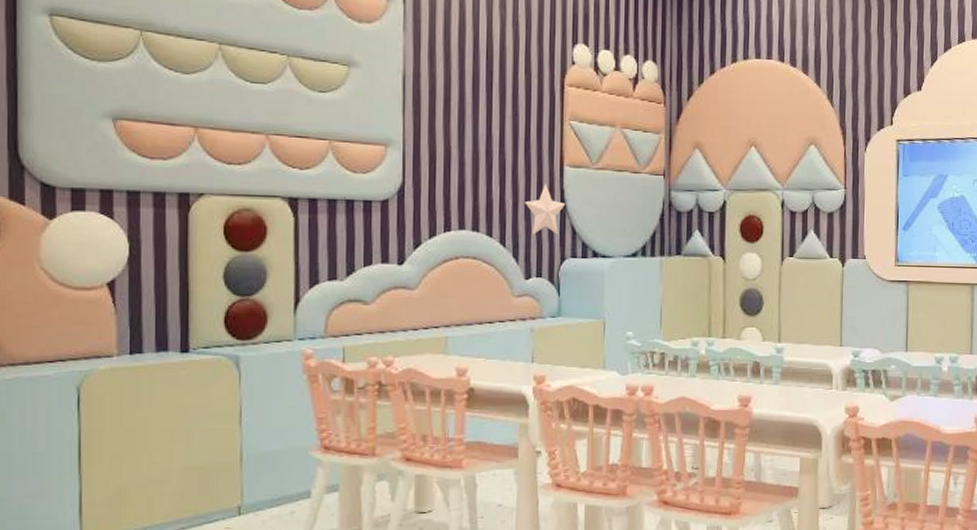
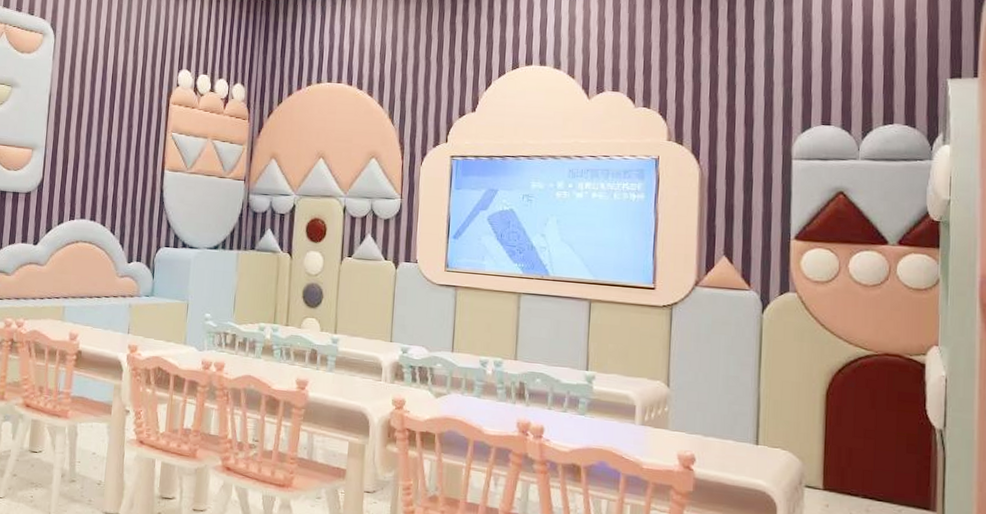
decorative star: present [525,183,566,235] -> none [132,184,164,227]

